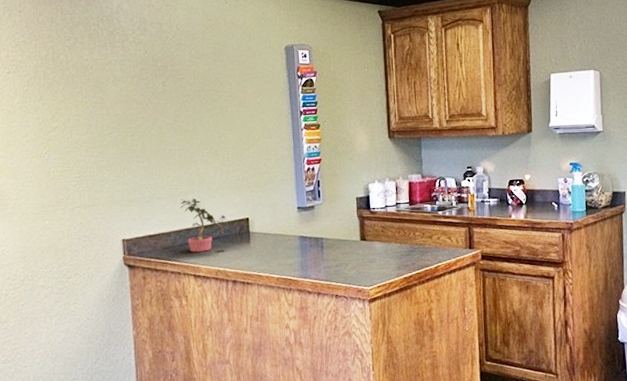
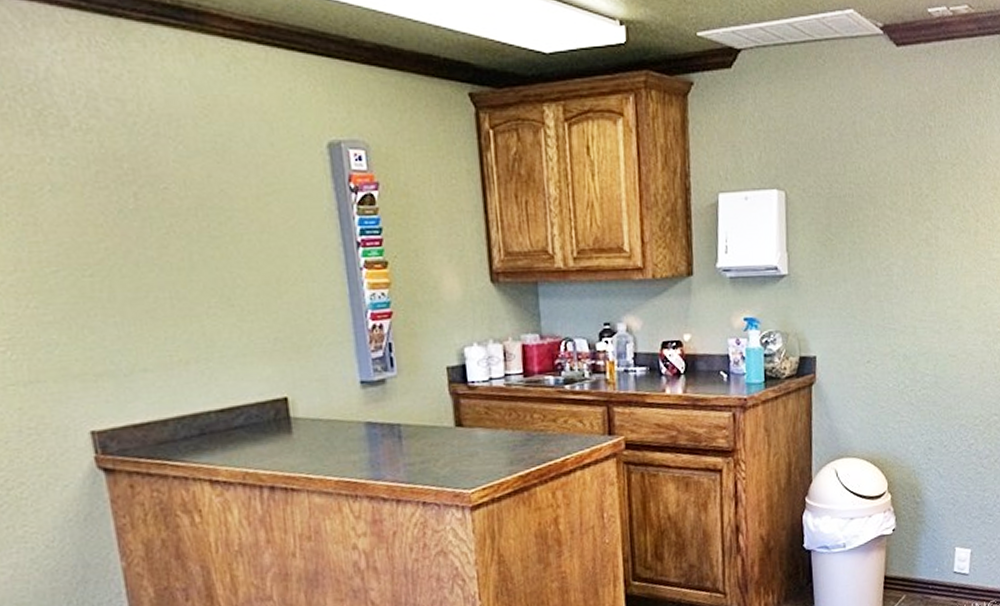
potted plant: present [180,198,229,253] -> none [179,370,258,448]

